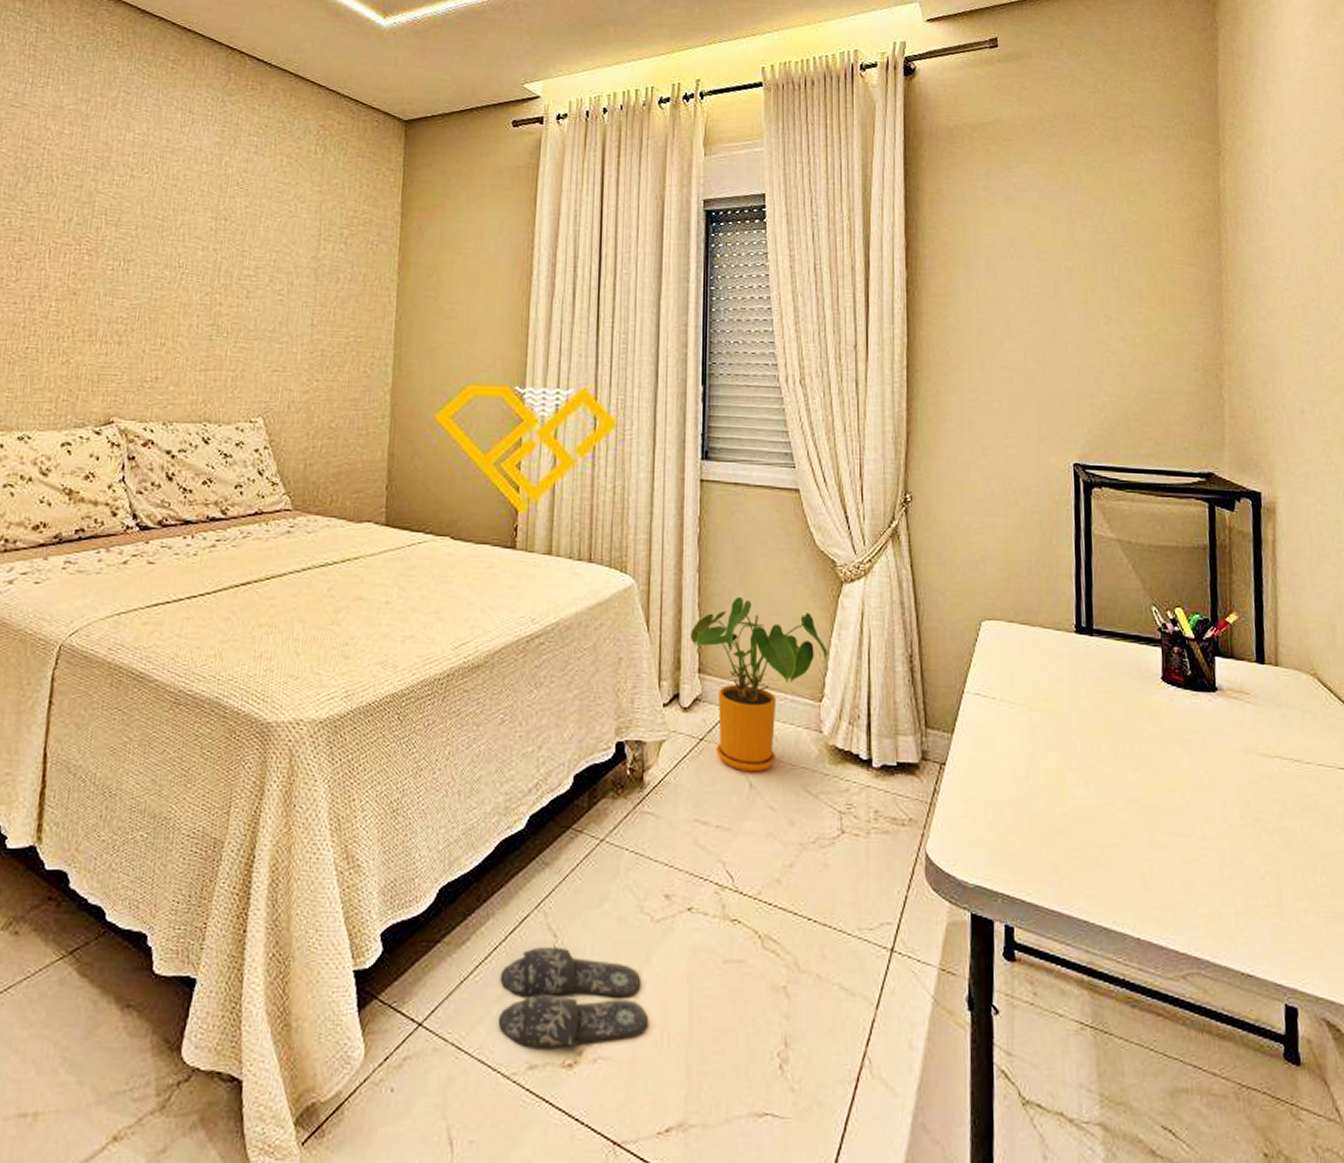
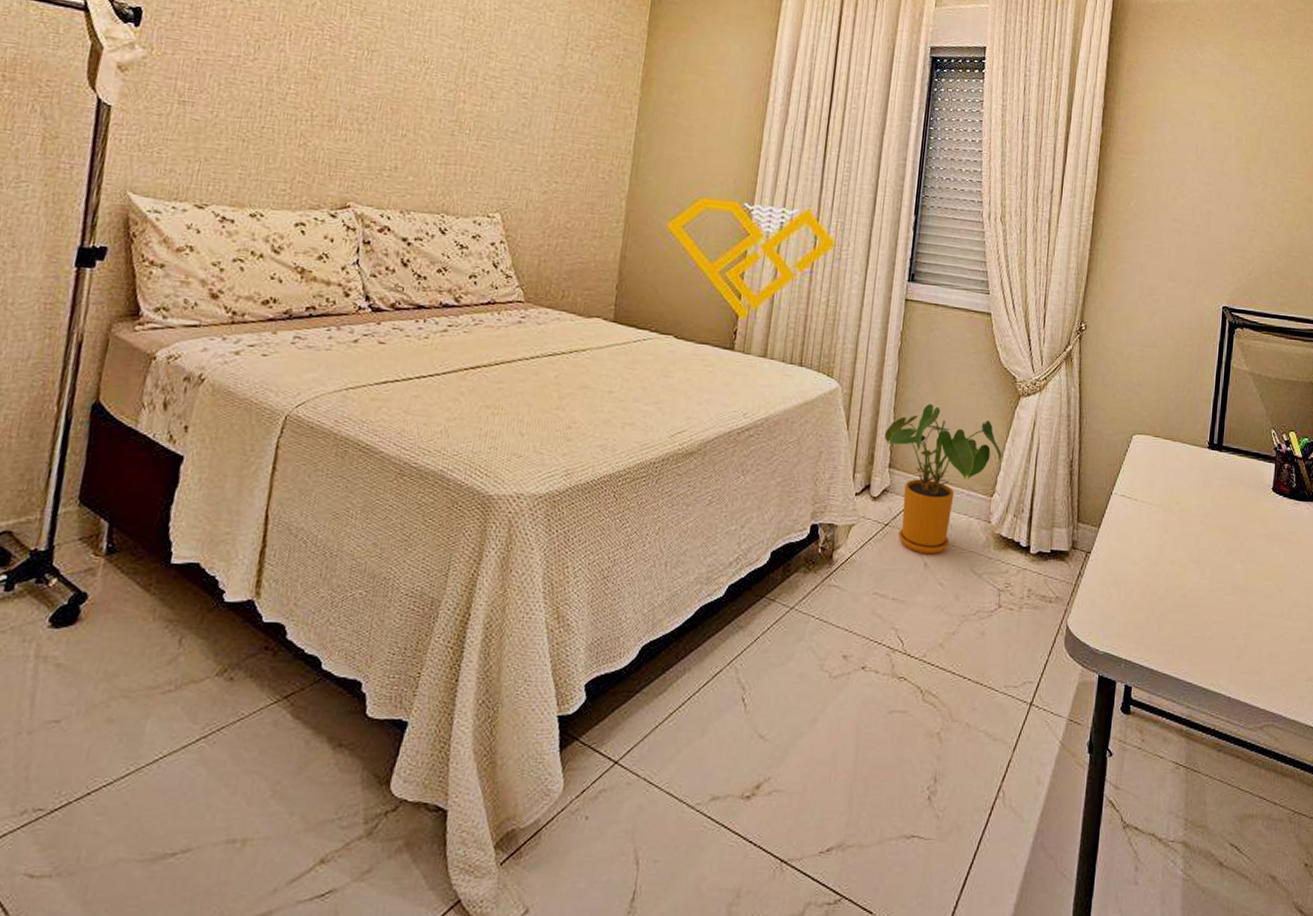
slippers: present [498,946,649,1049] -> none [686,697,820,783]

